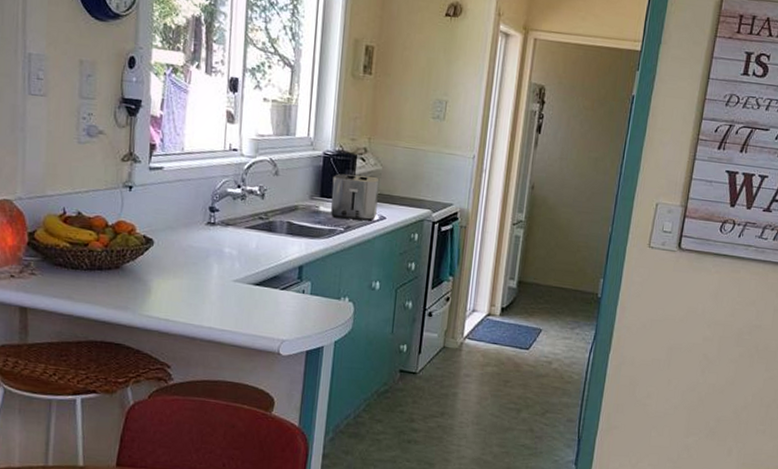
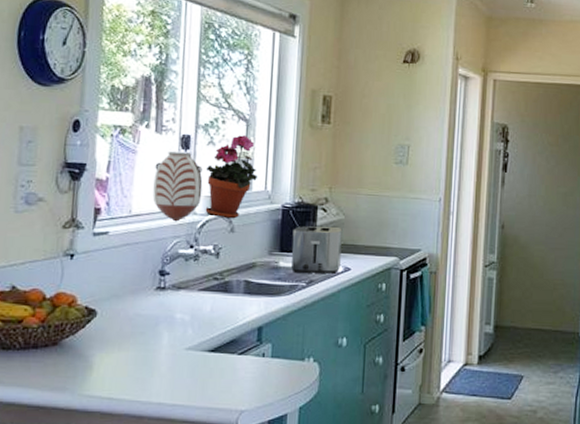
vase: none [203,93,250,162] -> present [152,151,203,222]
potted plant: none [251,81,301,163] -> present [205,135,257,219]

